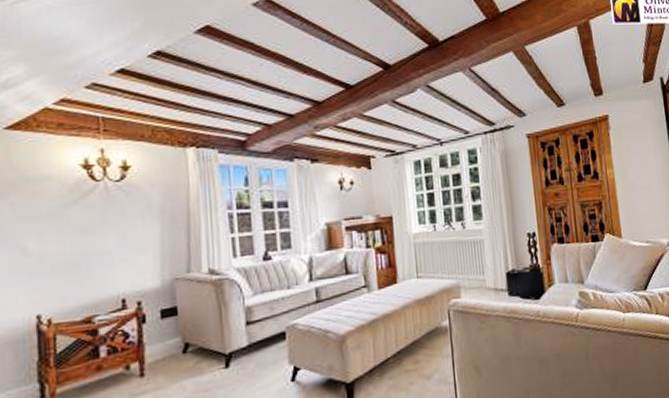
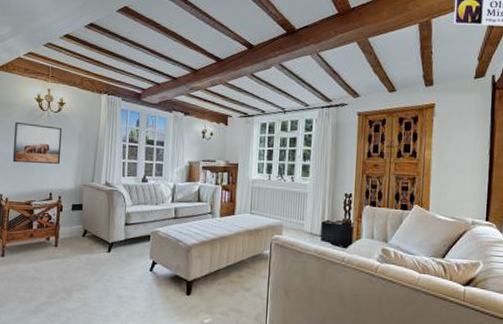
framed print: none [50,202,134,264] -> present [12,121,63,164]

